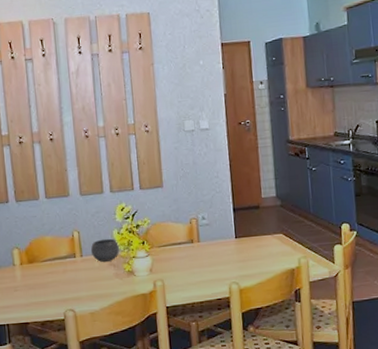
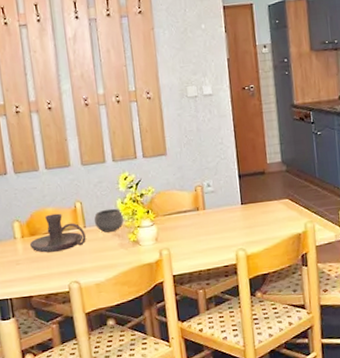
candle holder: none [27,241,83,280] -> present [29,213,86,253]

